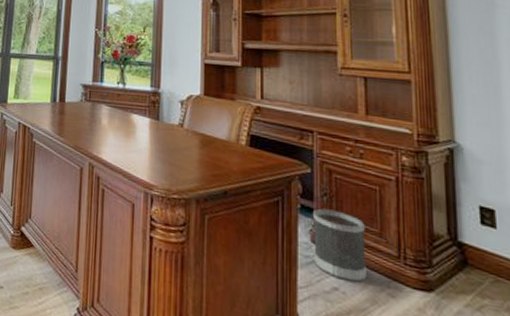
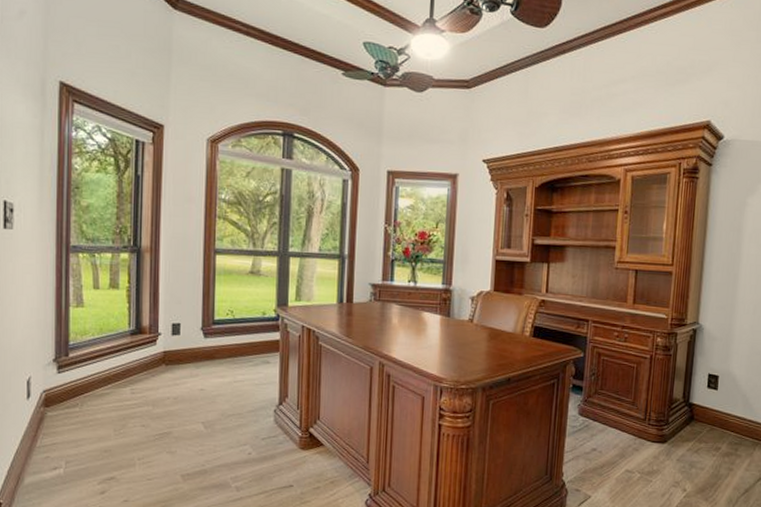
wastebasket: present [313,208,366,283] -> none [579,386,622,442]

